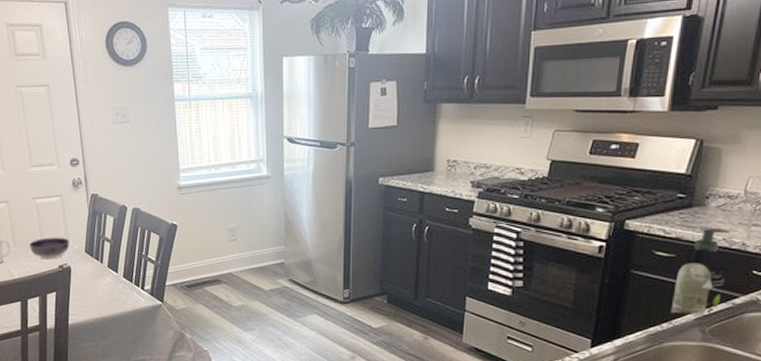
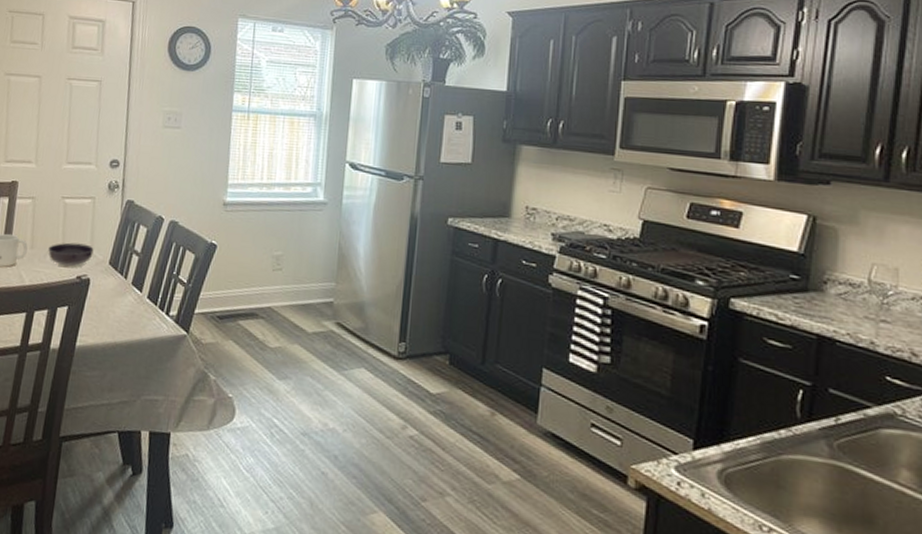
soap dispenser: present [670,229,730,316] -> none [789,318,855,426]

